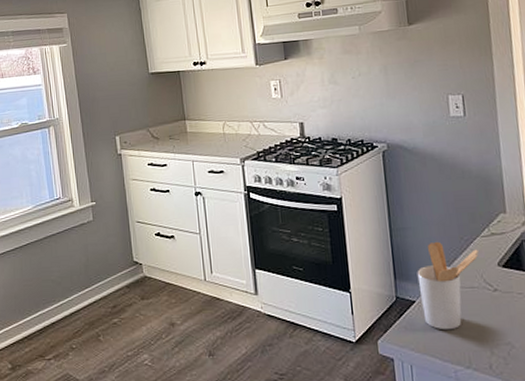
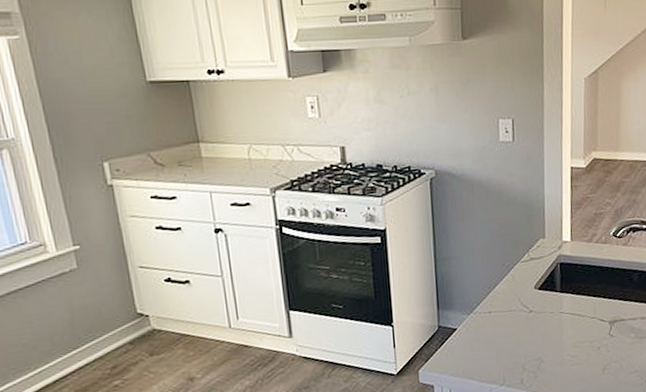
utensil holder: present [417,241,479,330] -> none [459,268,518,354]

